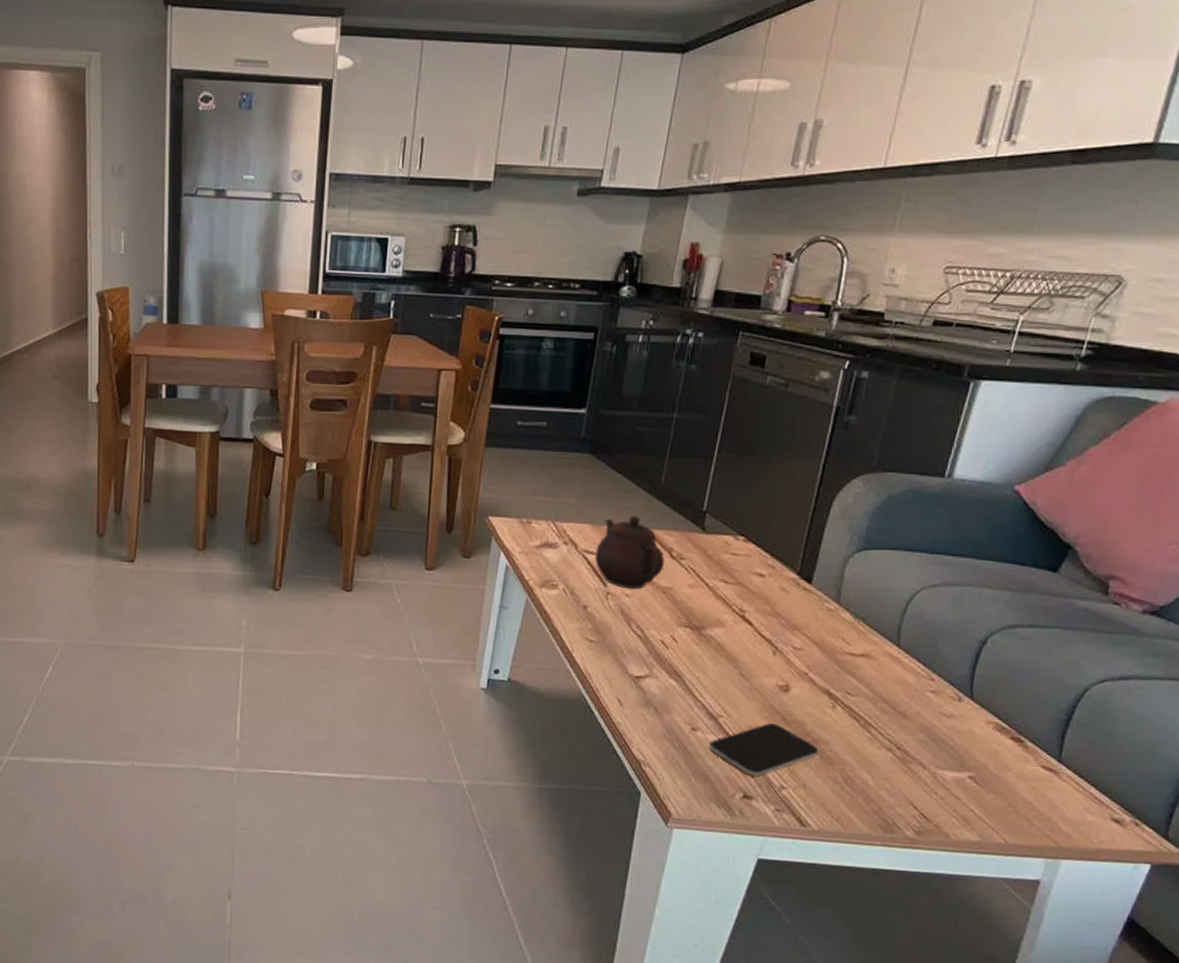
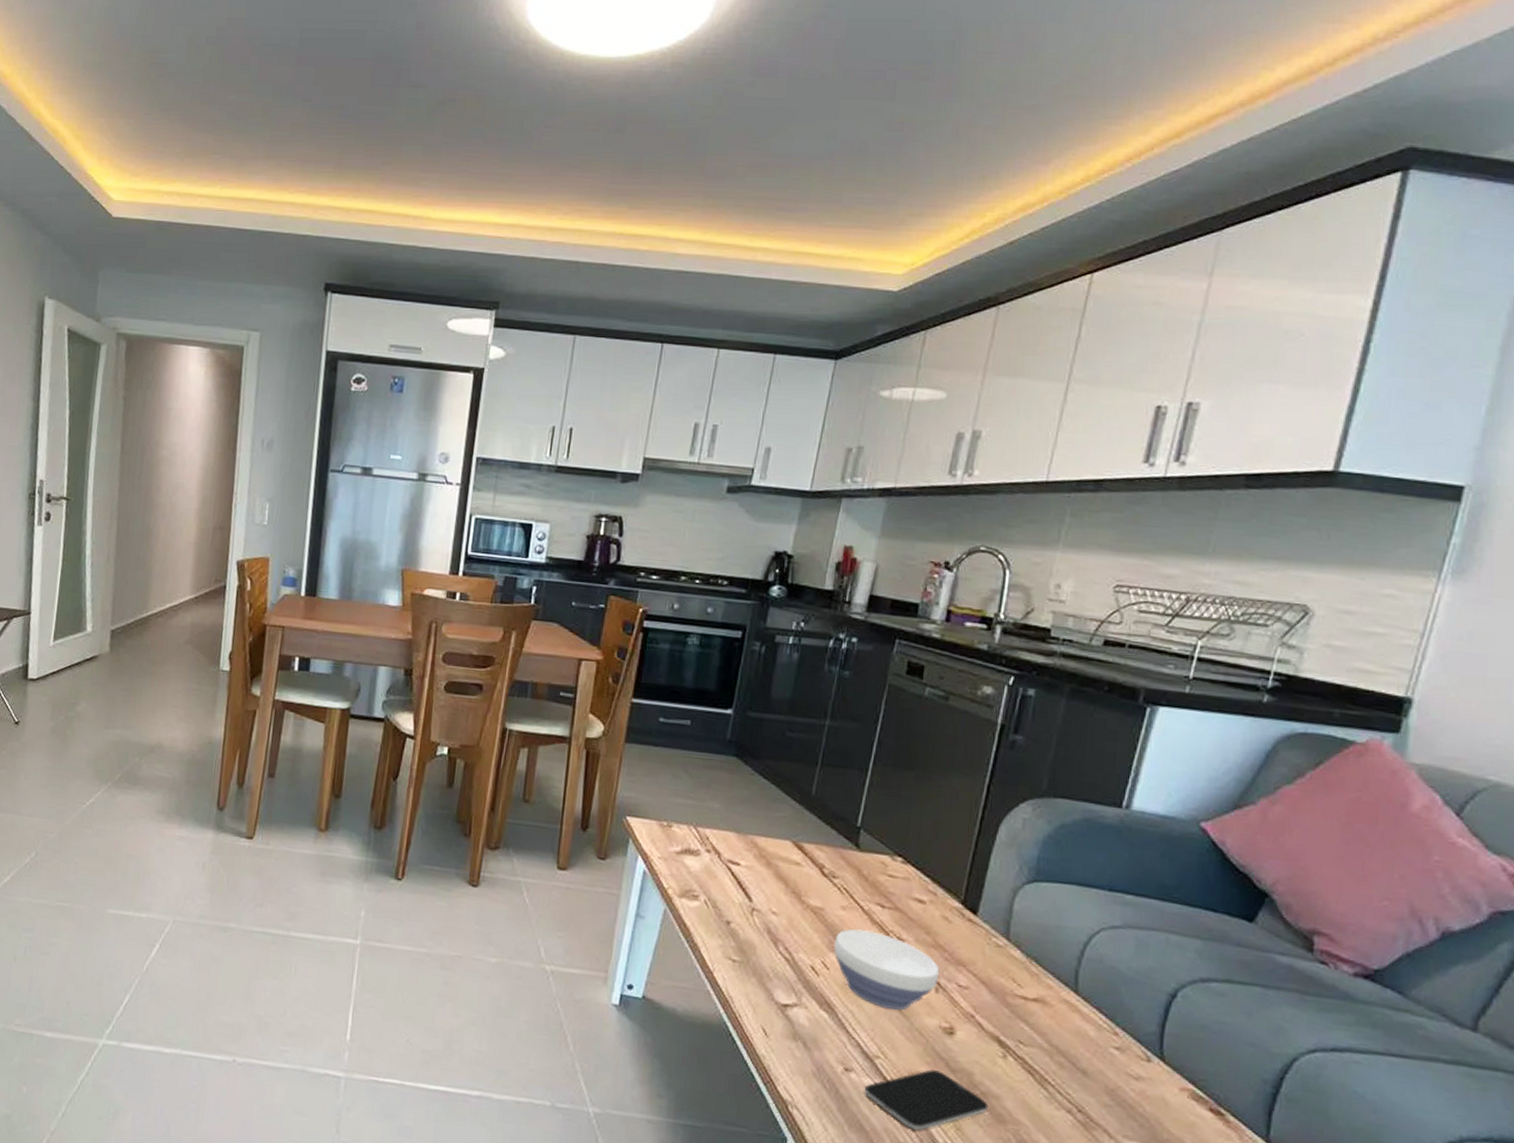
teapot: present [595,515,665,590] -> none [739,825,816,907]
bowl: none [681,604,777,674] -> present [833,929,940,1010]

